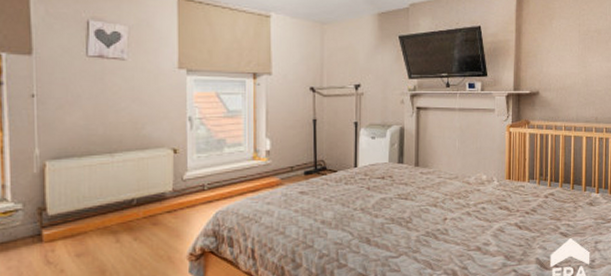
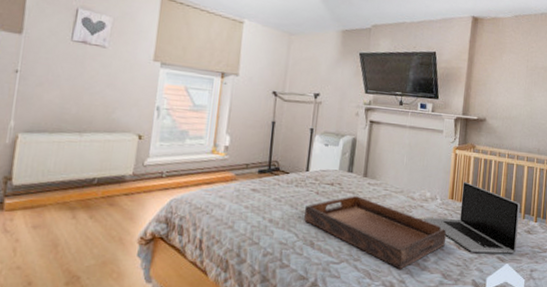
serving tray: none [358,186,506,256] -> present [304,195,446,269]
laptop: none [482,160,581,231] -> present [424,181,521,254]

